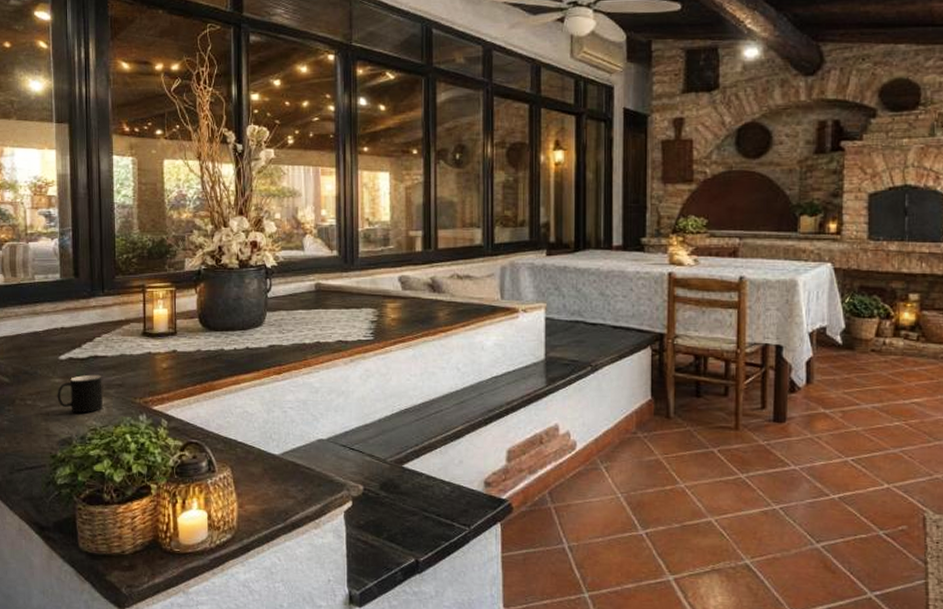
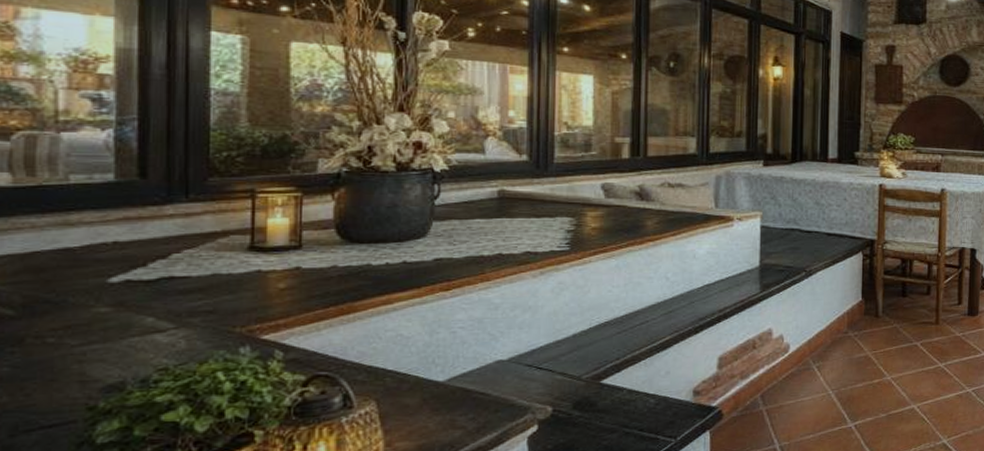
cup: present [57,374,103,413] -> none [101,300,181,350]

